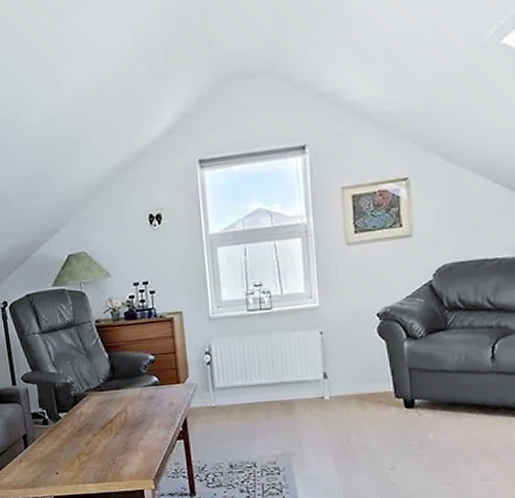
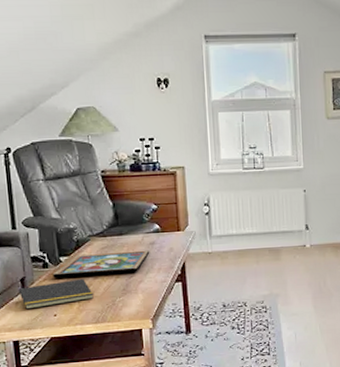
notepad: none [21,436,94,467] -> present [17,279,94,310]
framed painting: none [53,404,149,435] -> present [52,250,150,279]

